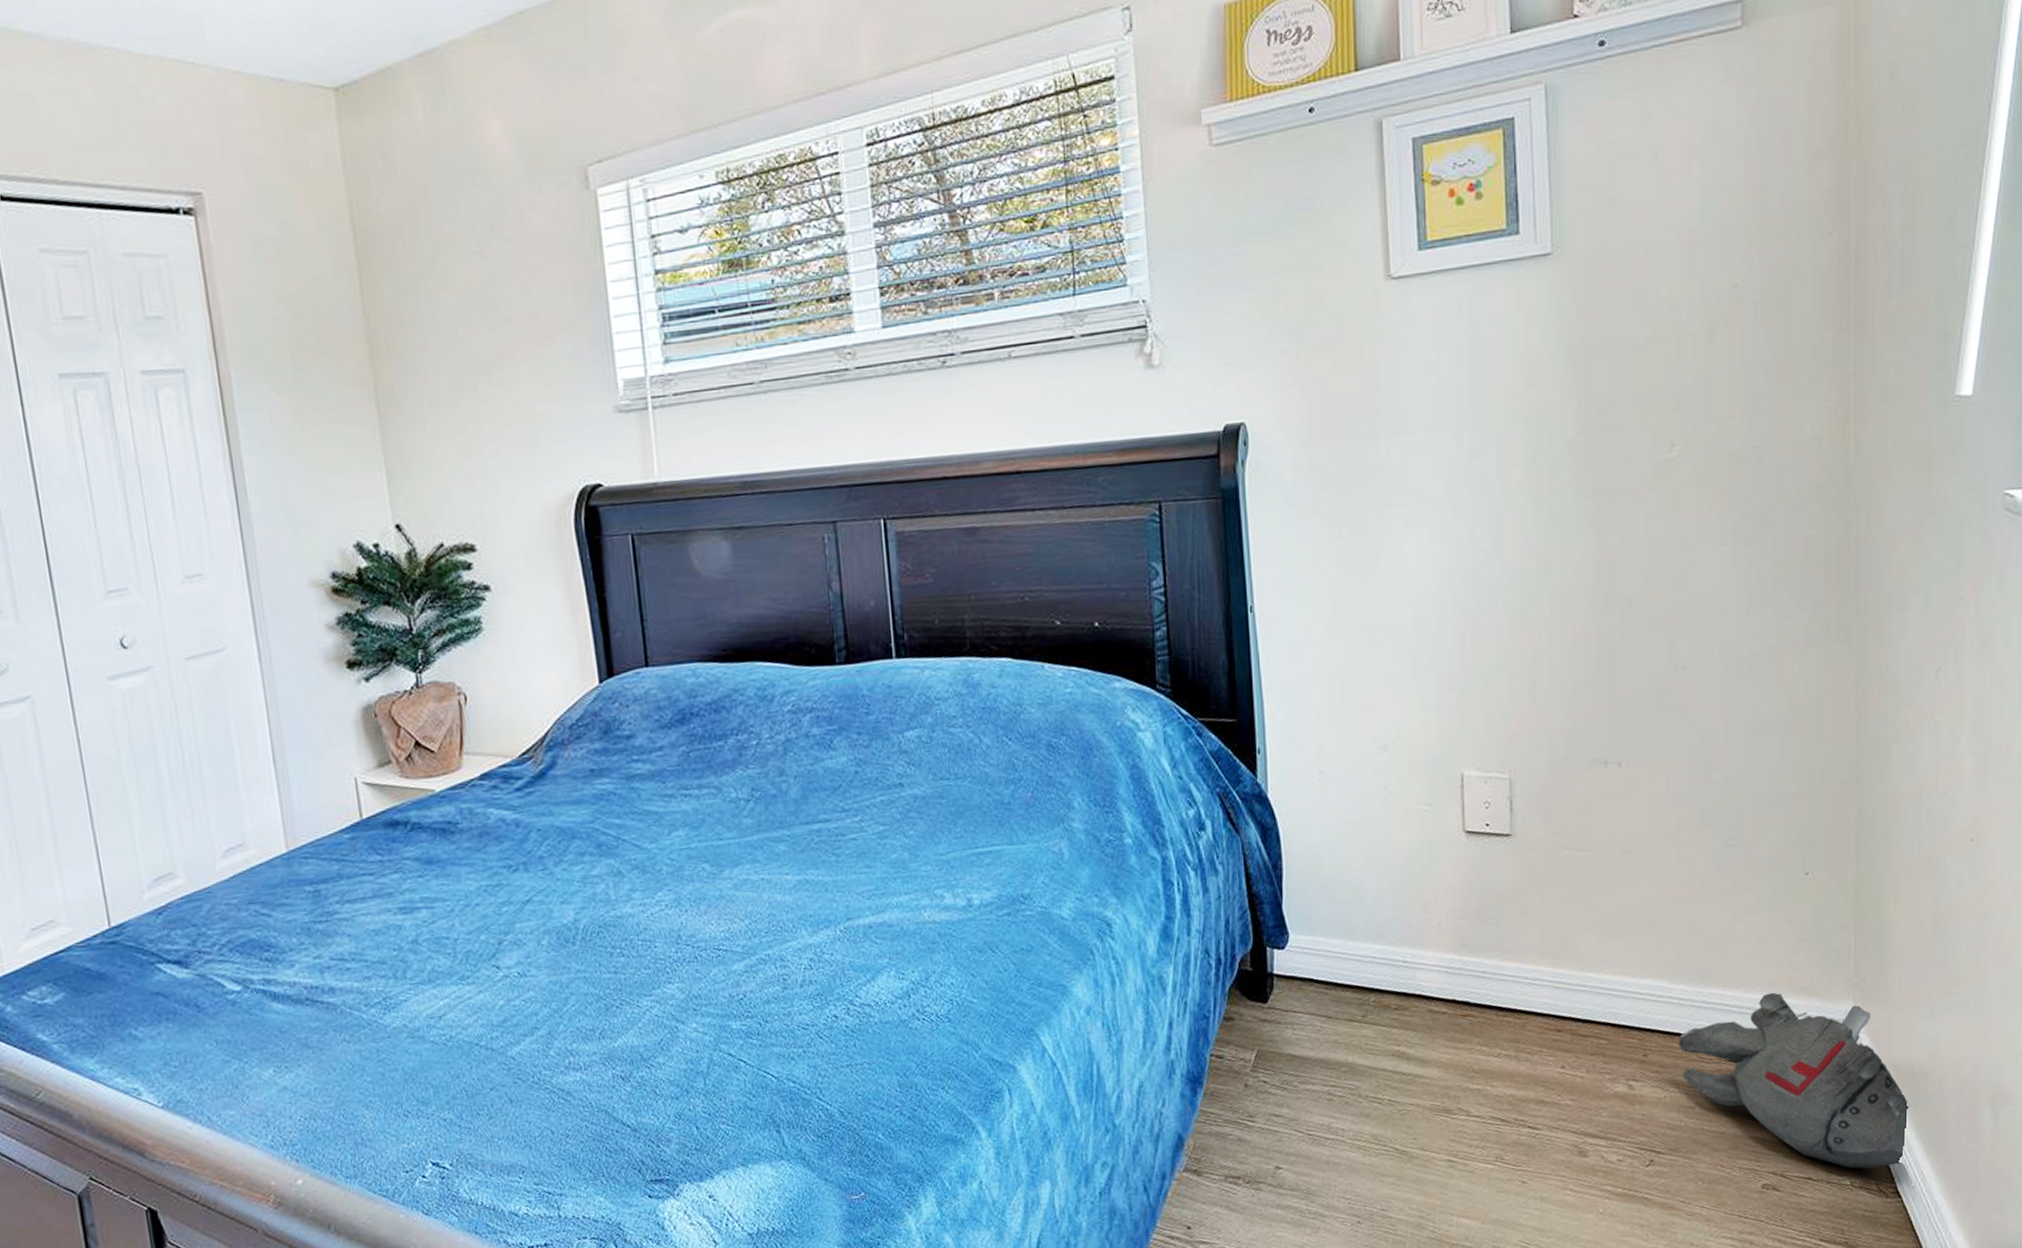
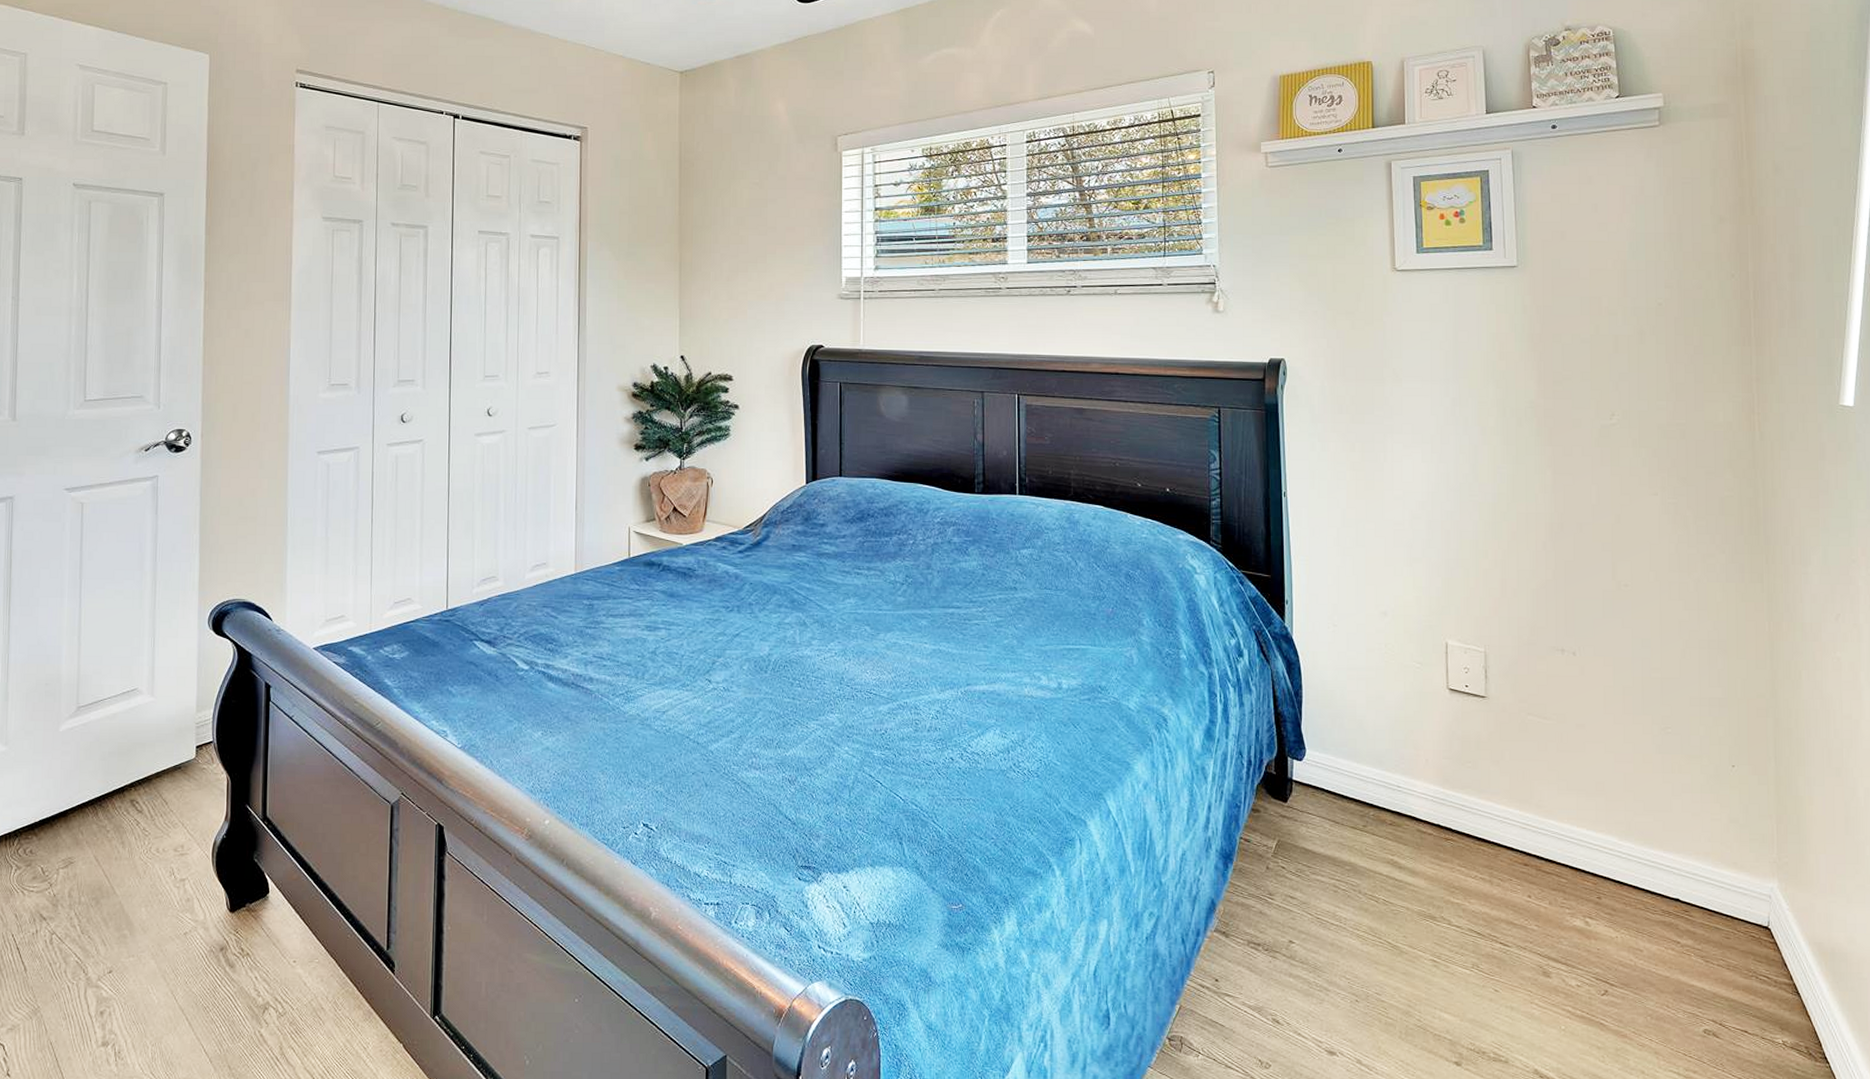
plush toy: present [1677,992,1911,1169] -> none [1627,862,1834,1033]

